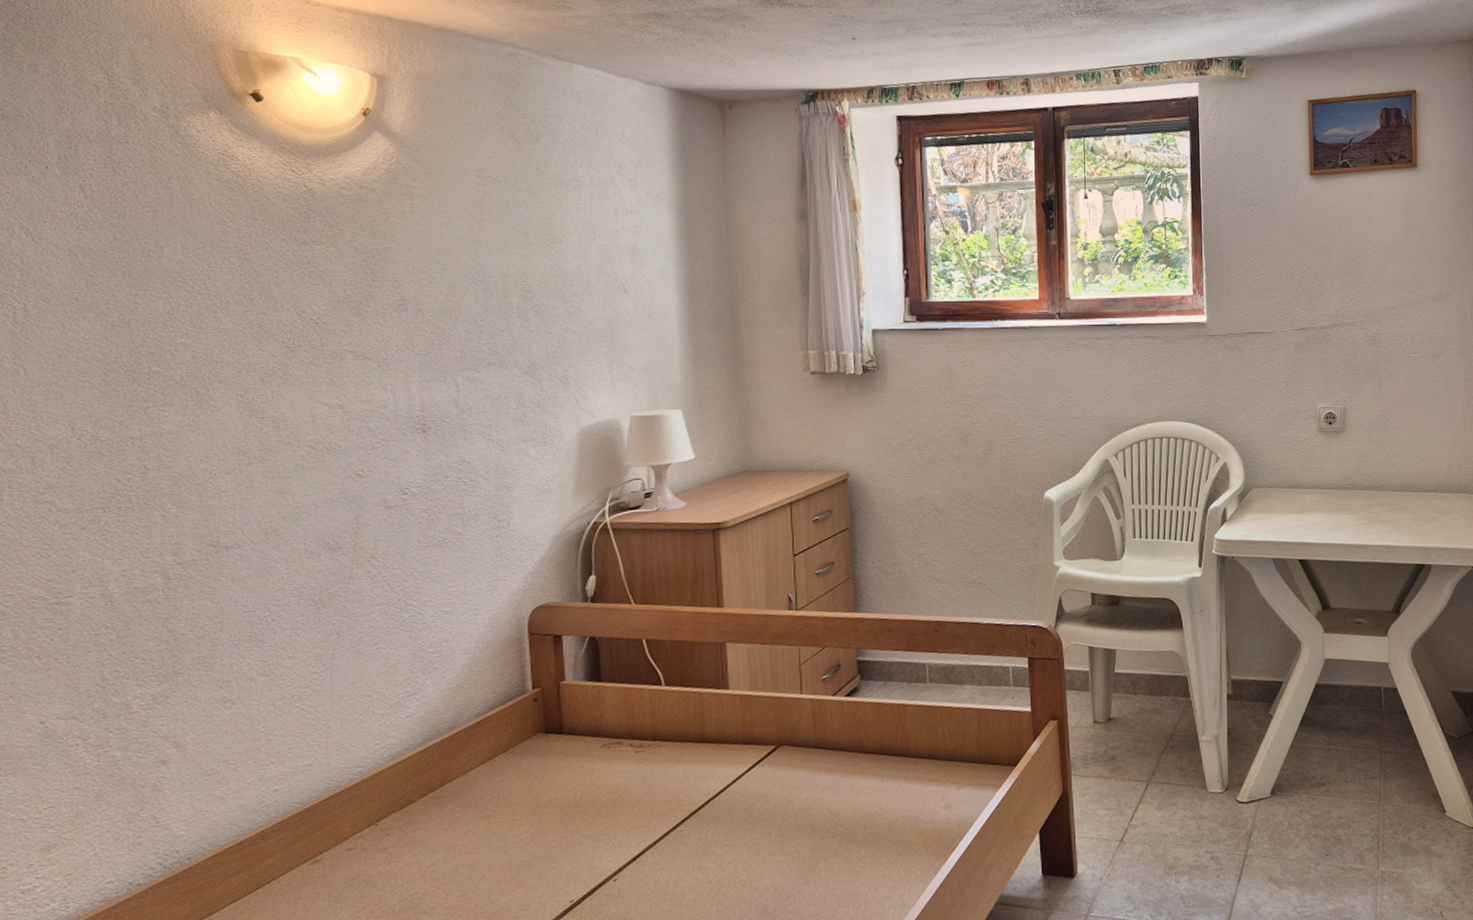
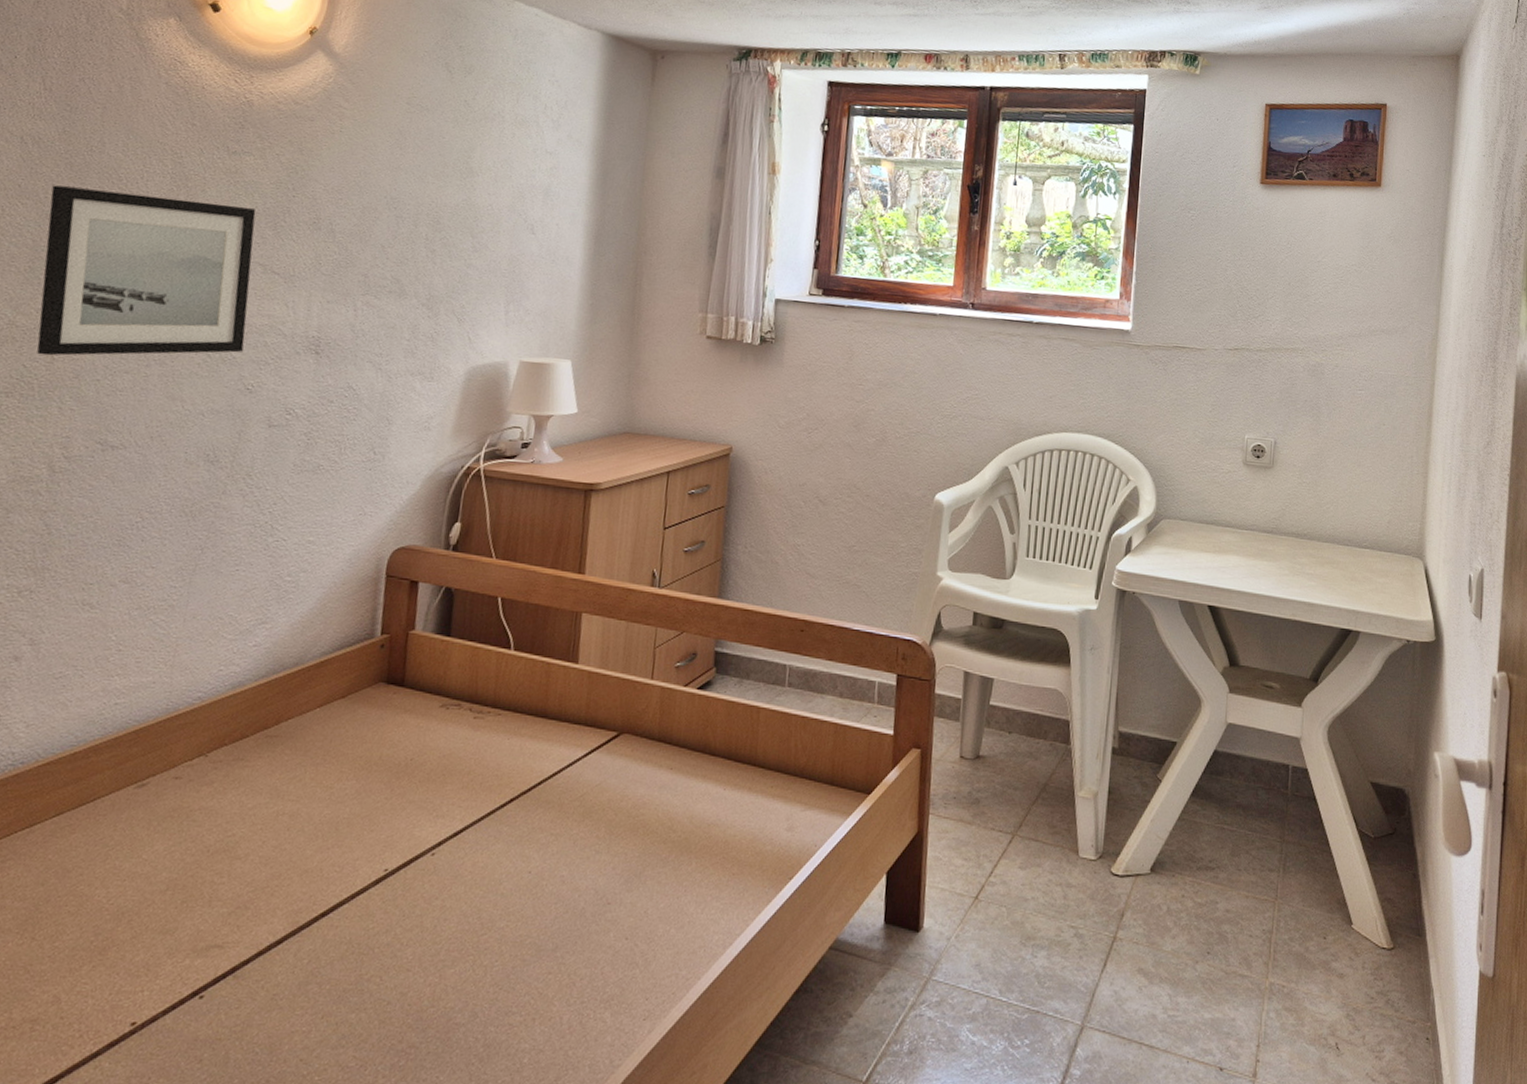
wall art: none [113,295,347,467] -> present [36,185,256,356]

